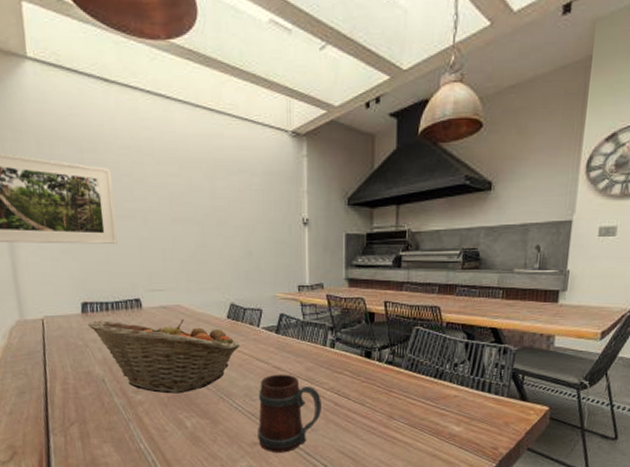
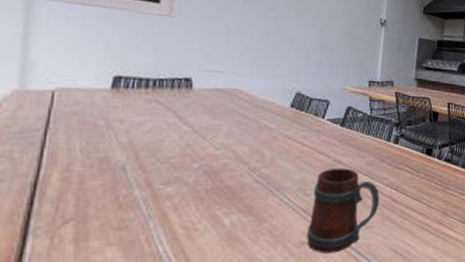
fruit basket: present [87,320,241,394] -> none [116,98,302,186]

